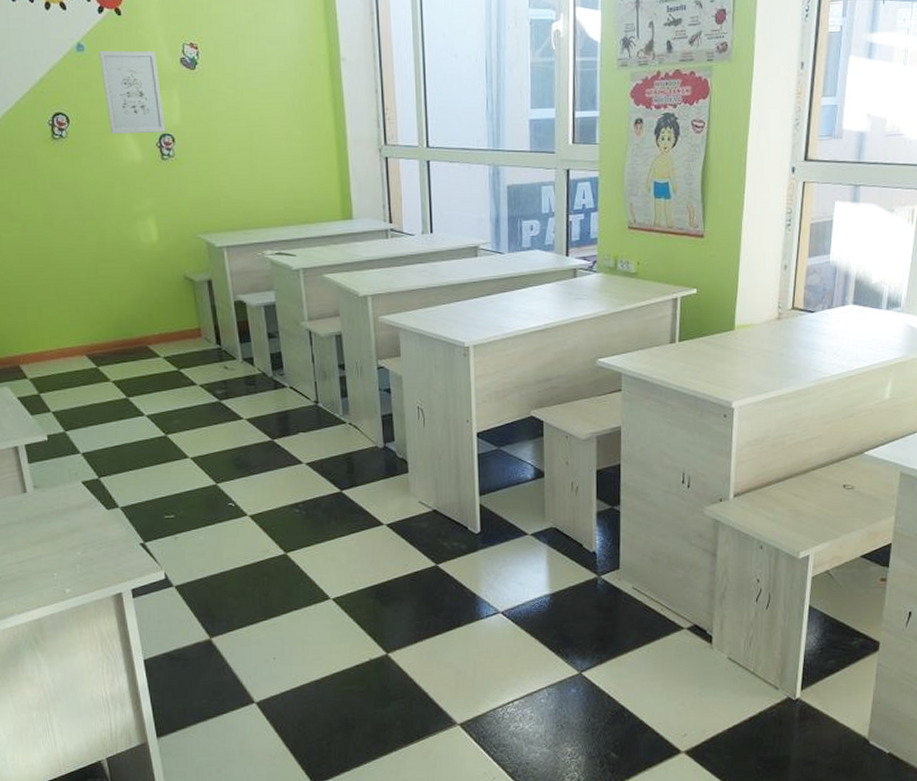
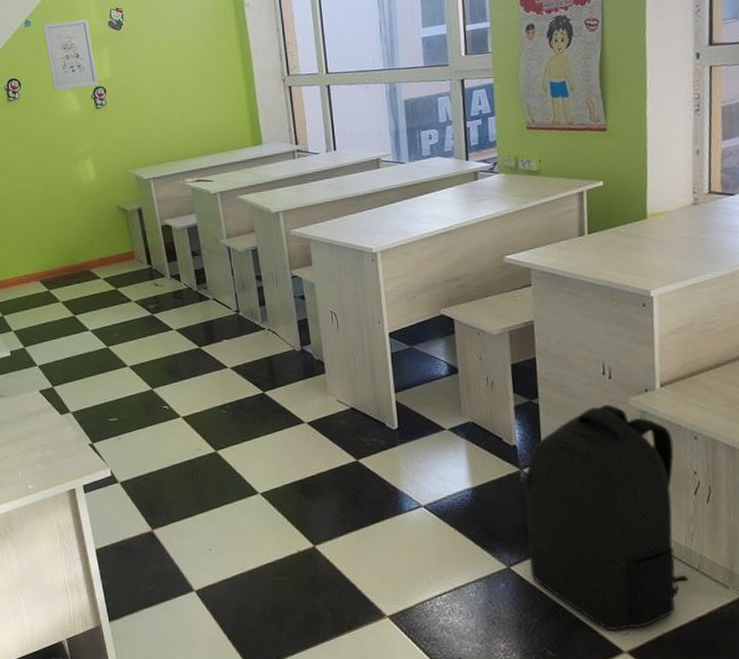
backpack: none [599,513,744,732] -> present [525,404,689,630]

